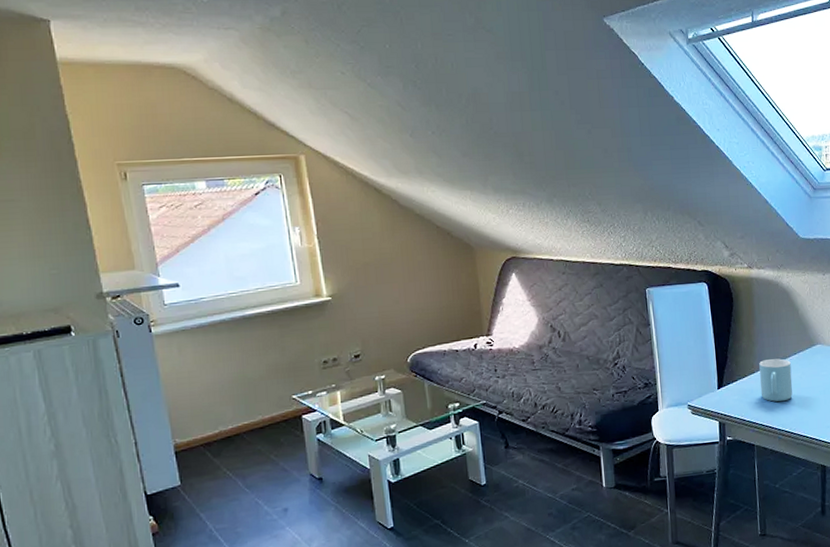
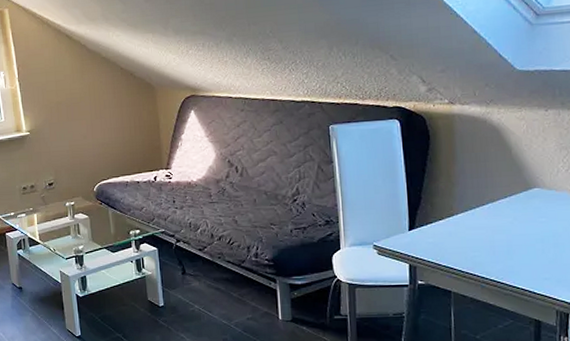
mug: present [759,358,793,402] -> none [459,201,501,247]

